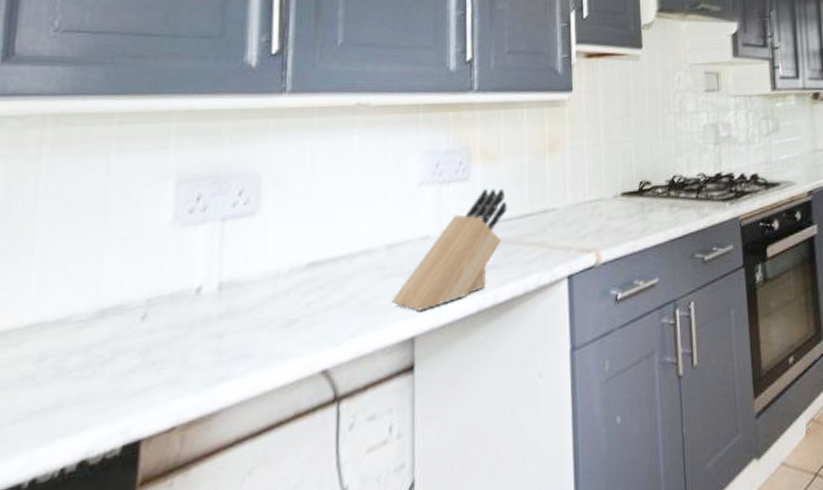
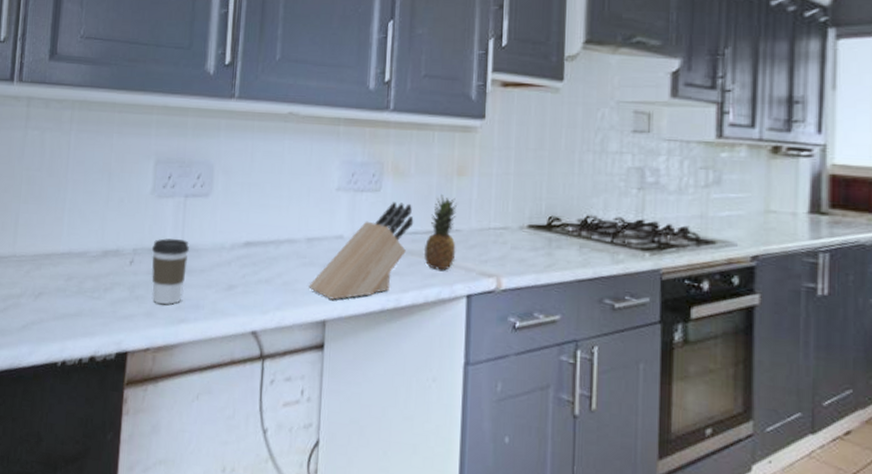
coffee cup: none [174,274,230,364] -> present [151,238,189,305]
fruit: none [520,174,554,255] -> present [423,195,457,271]

